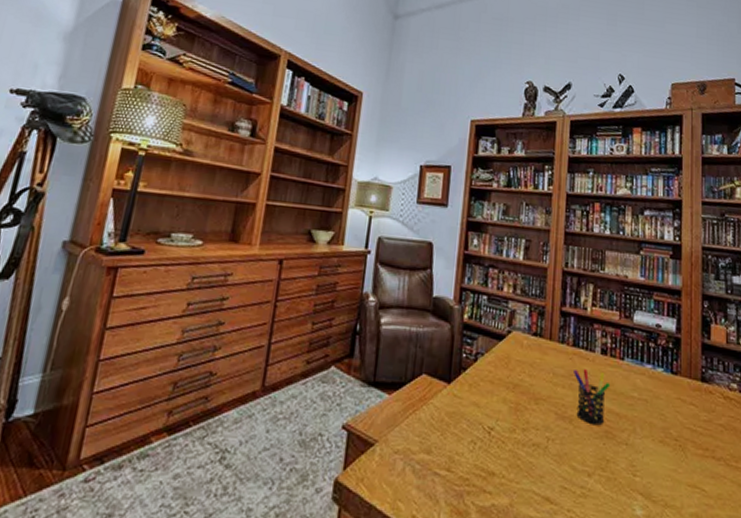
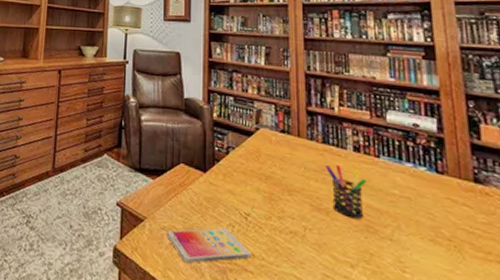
smartphone: none [399,445,493,490] -> present [166,227,252,264]

